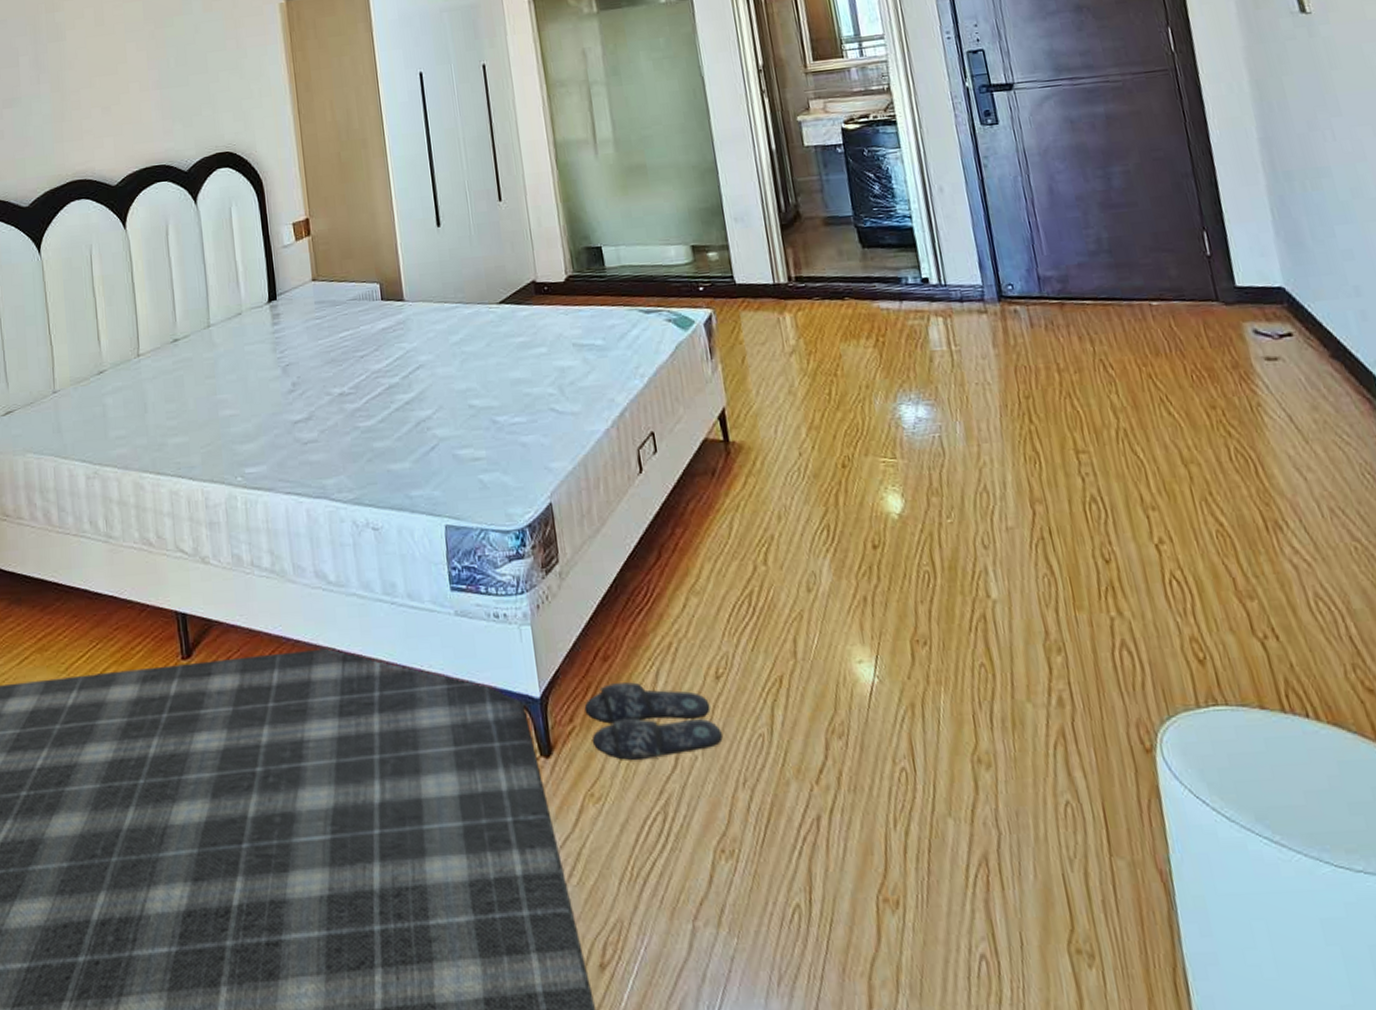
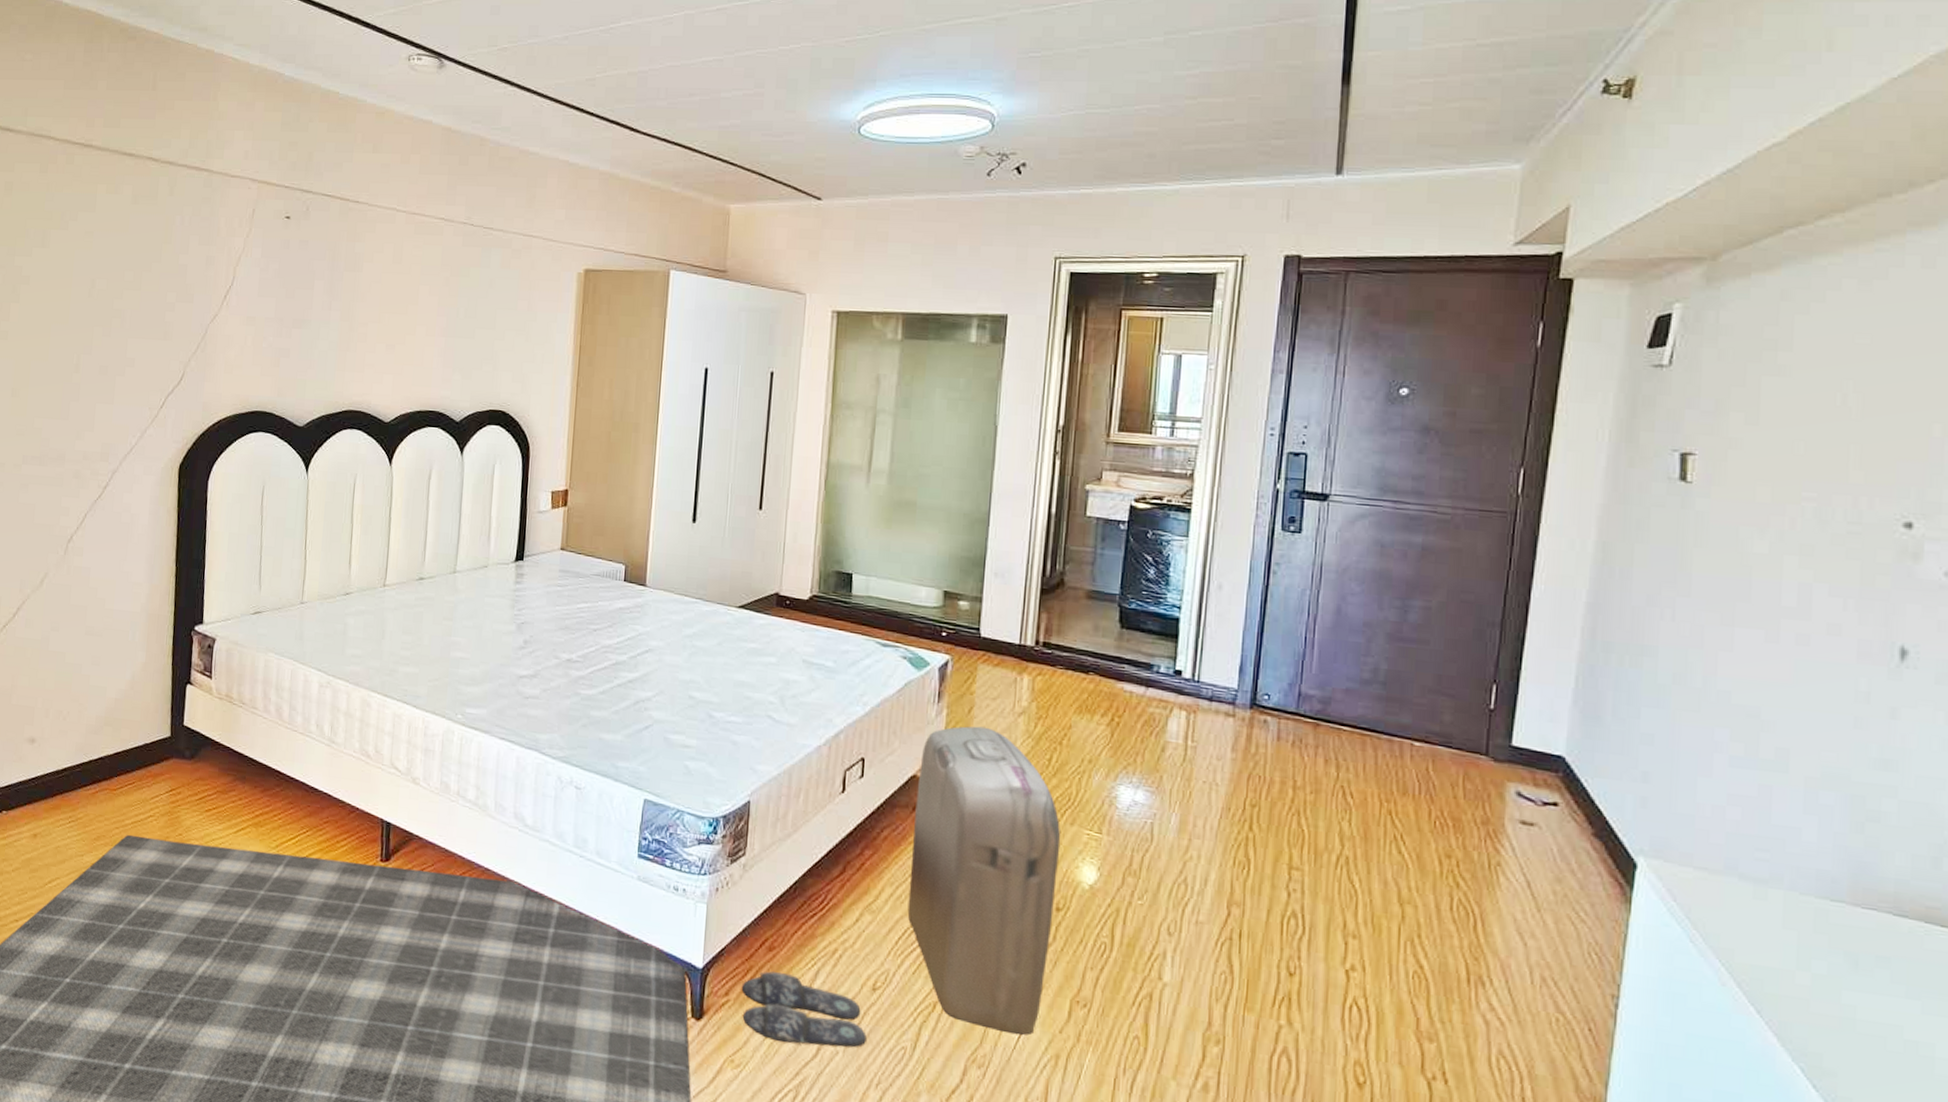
suitcase: none [707,374,885,692] -> present [907,726,1061,1035]

